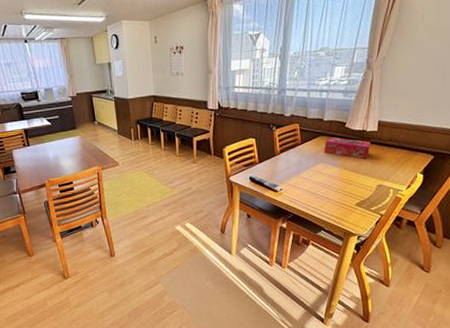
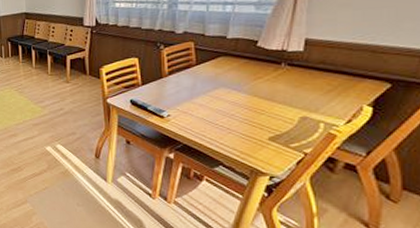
tissue box: present [324,136,371,159] -> none [226,57,293,85]

